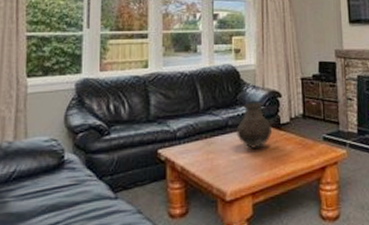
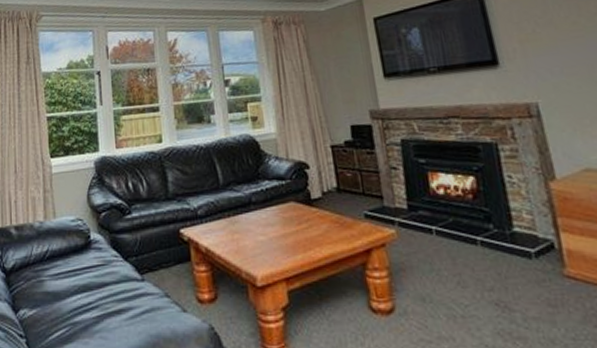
vase: present [235,103,273,148] -> none [260,176,303,228]

